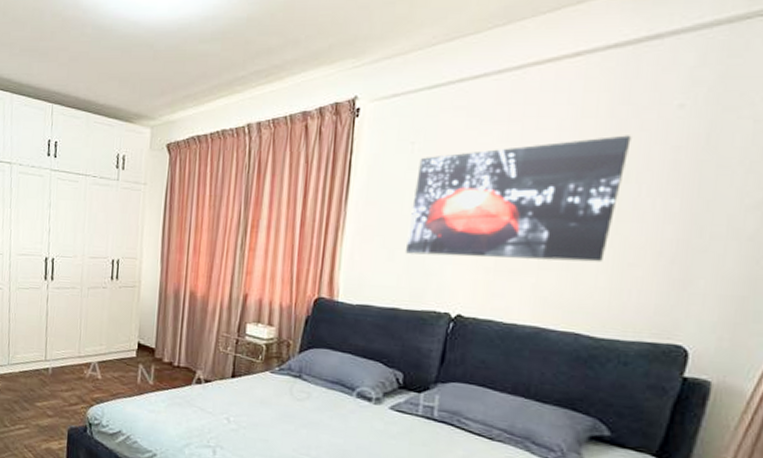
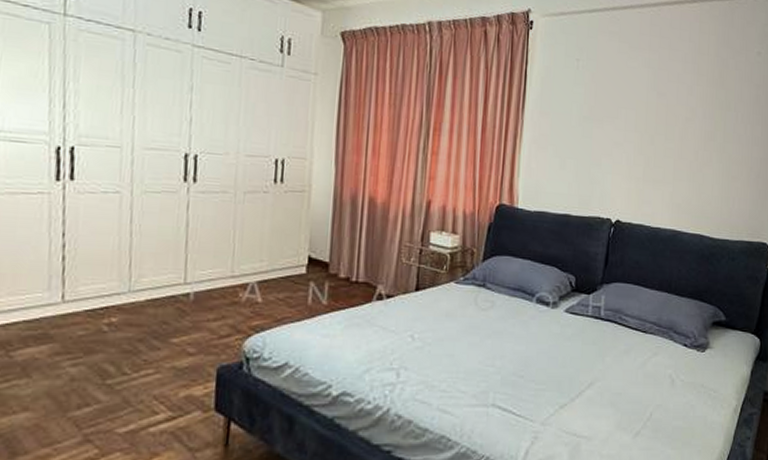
wall art: present [405,135,632,262] -> none [574,71,730,175]

